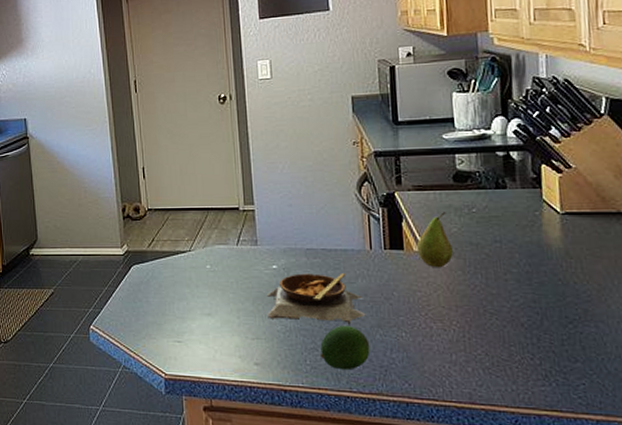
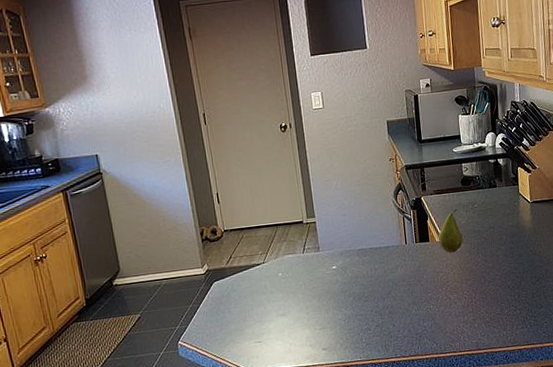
soup bowl: present [266,272,366,325] -> none [329,265,405,311]
fruit: present [320,326,370,370] -> none [372,306,409,342]

